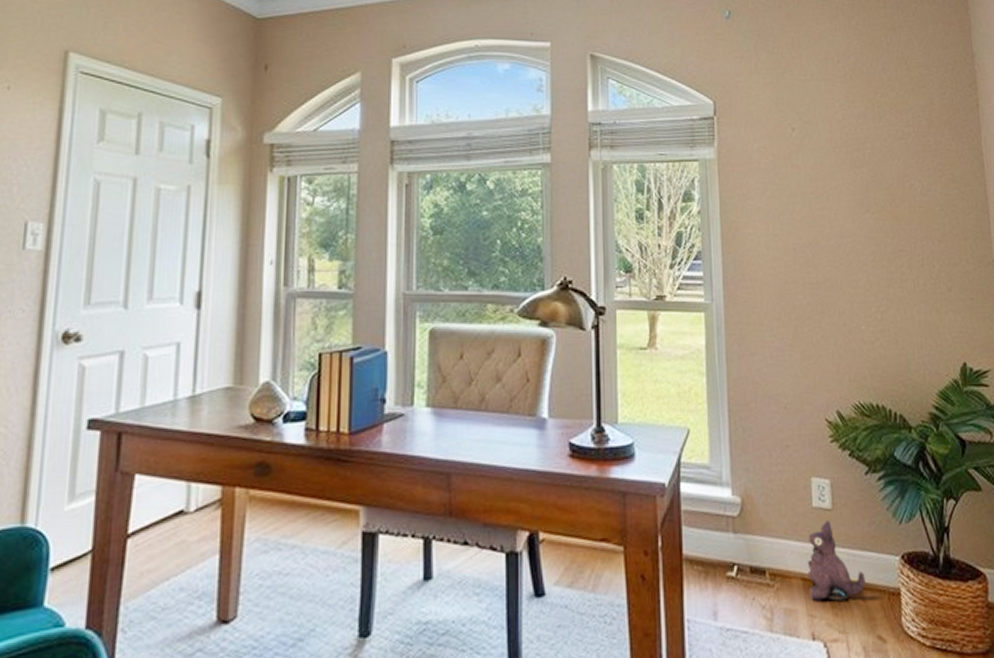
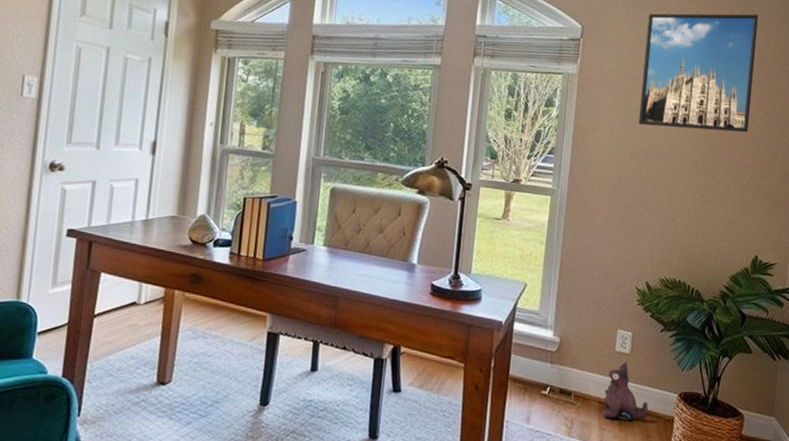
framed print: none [789,71,927,213] -> present [638,13,758,133]

